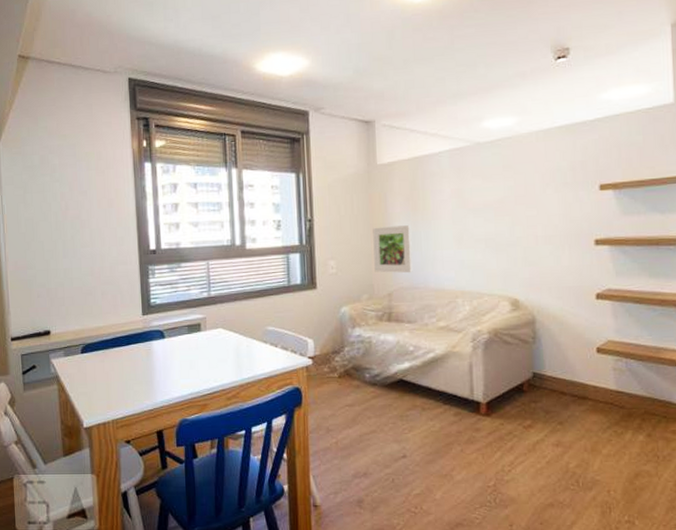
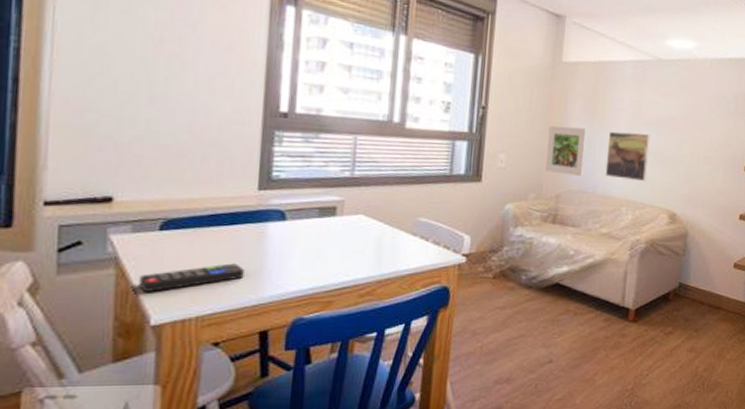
remote control: none [72,376,141,401] -> present [138,263,245,292]
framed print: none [433,222,479,271] -> present [605,131,651,182]

